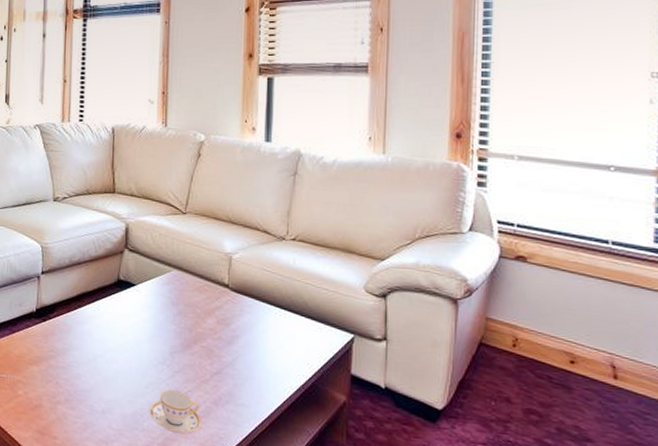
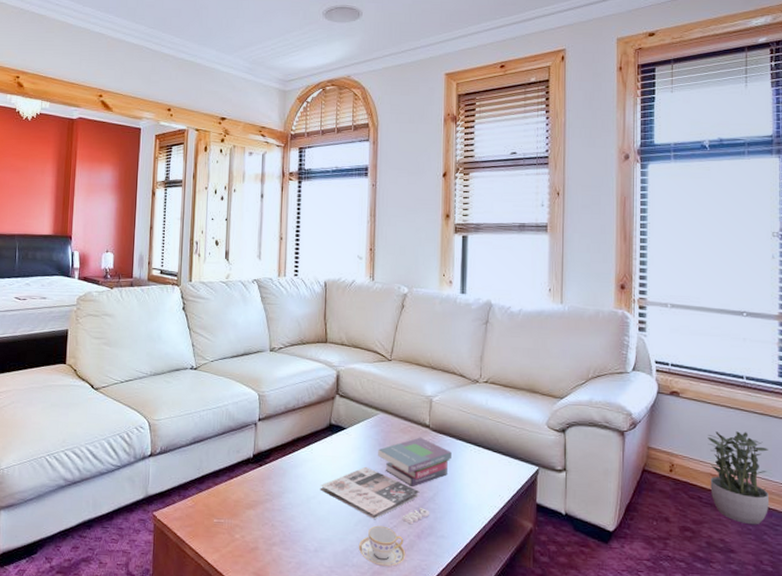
magazine: none [107,326,229,391] -> present [320,466,430,525]
books: none [171,297,254,350] -> present [378,437,452,486]
potted plant: none [561,303,639,411] -> present [708,431,770,524]

